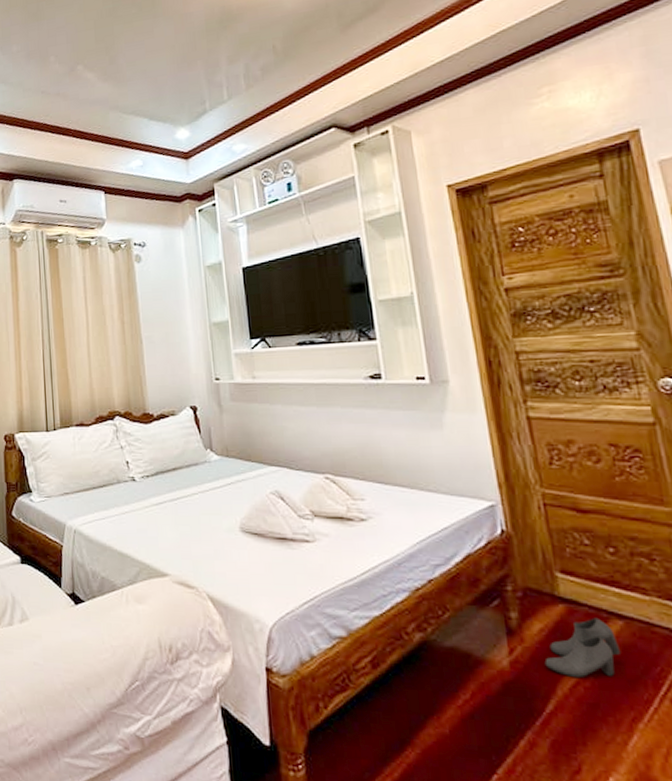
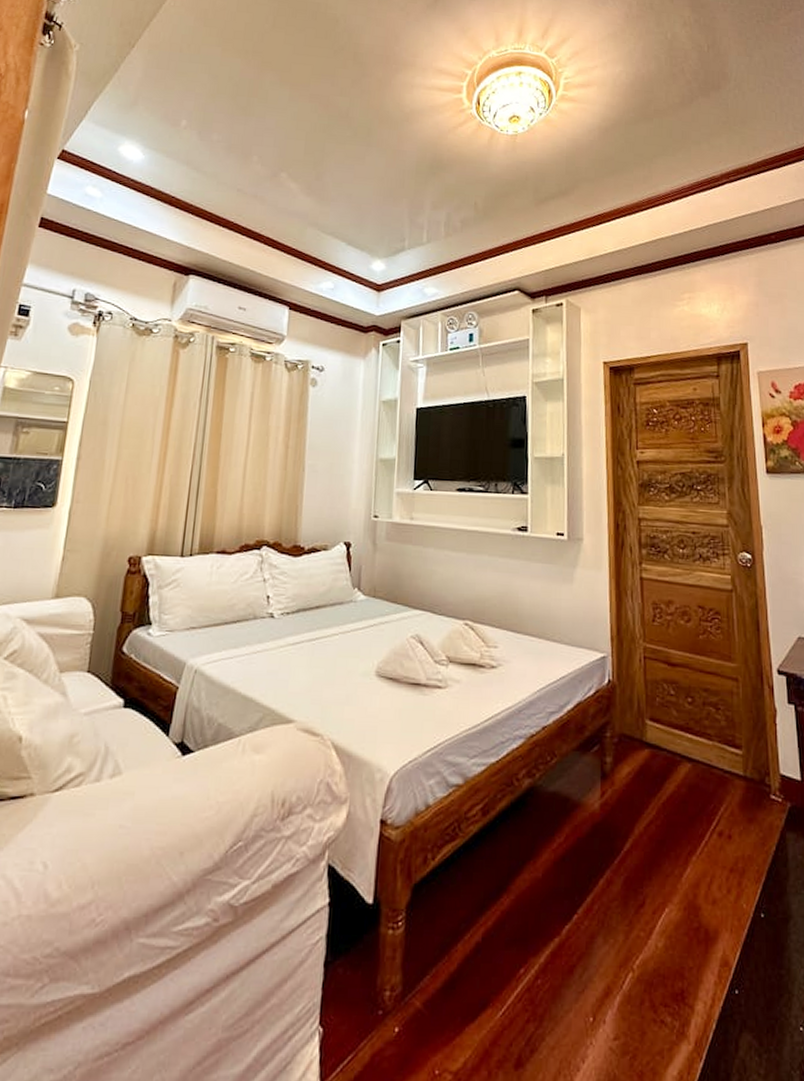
shoe: present [544,617,622,679] -> none [628,761,687,818]

